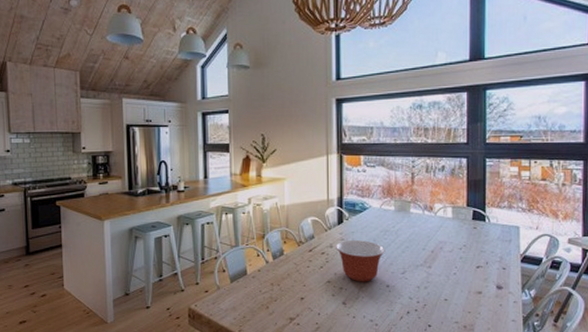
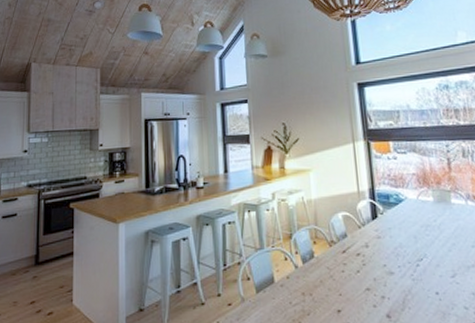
mixing bowl: present [336,240,385,282] -> none [372,238,429,289]

